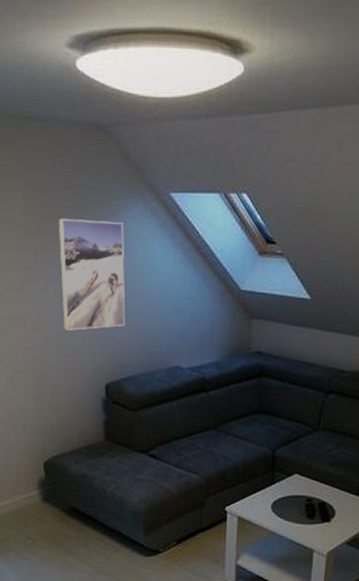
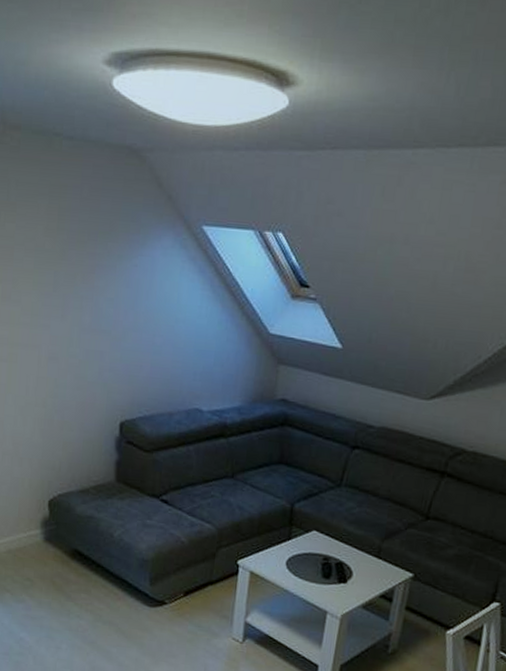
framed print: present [59,218,126,330] -> none [80,243,151,363]

